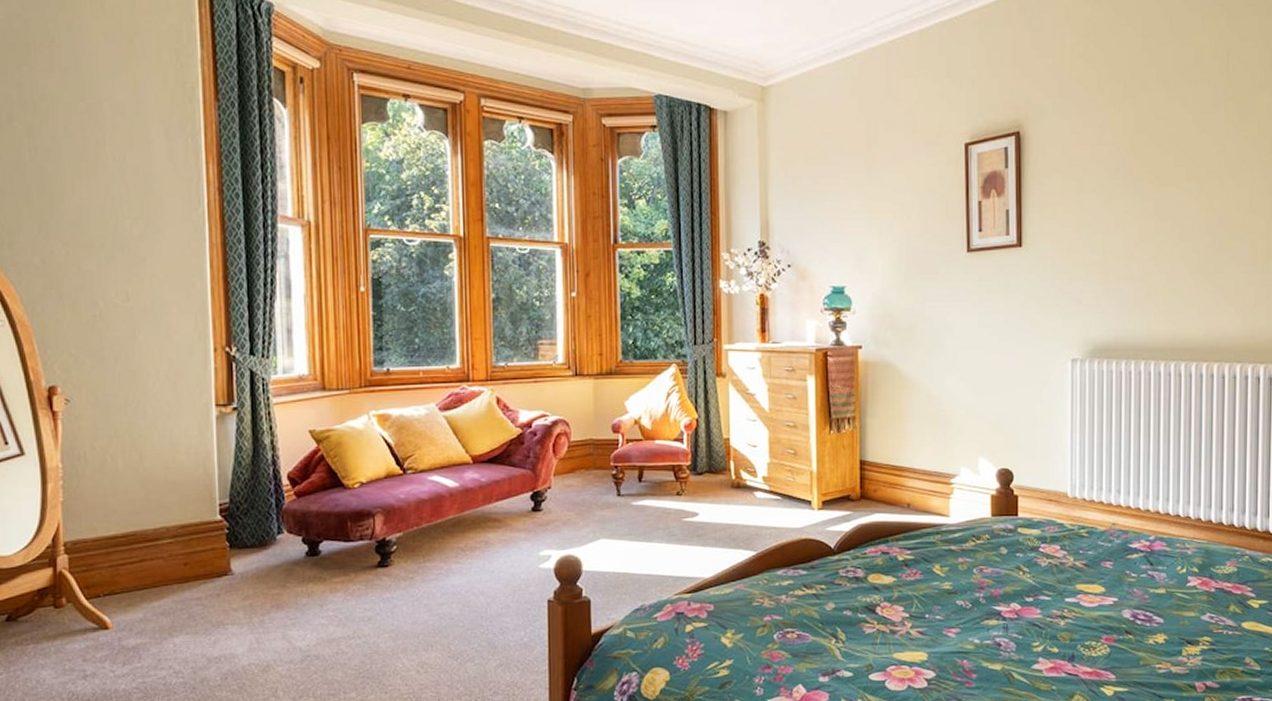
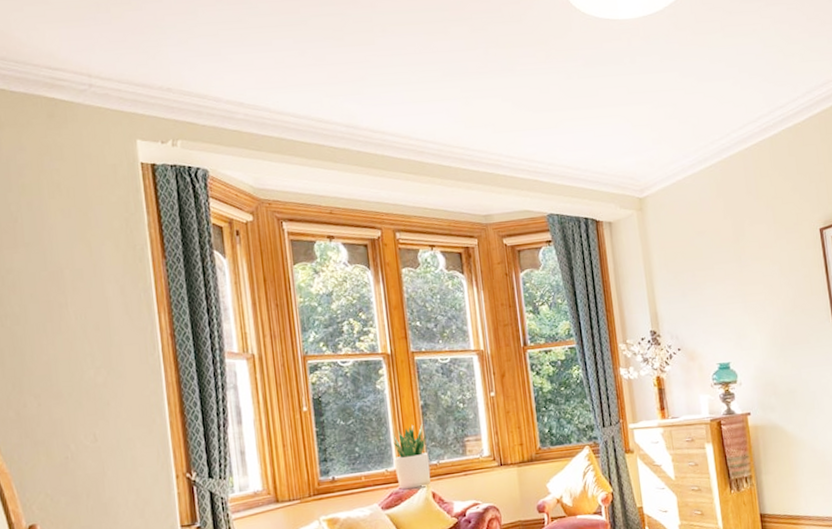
planter: none [457,318,497,391] -> present [392,423,431,490]

